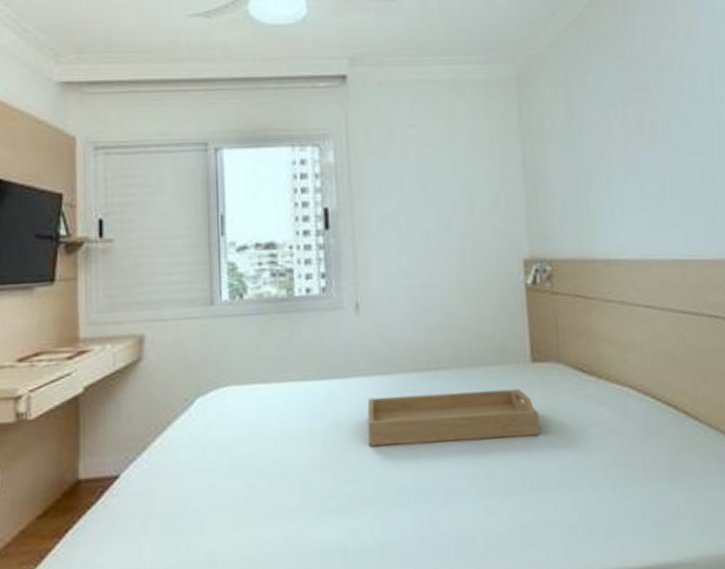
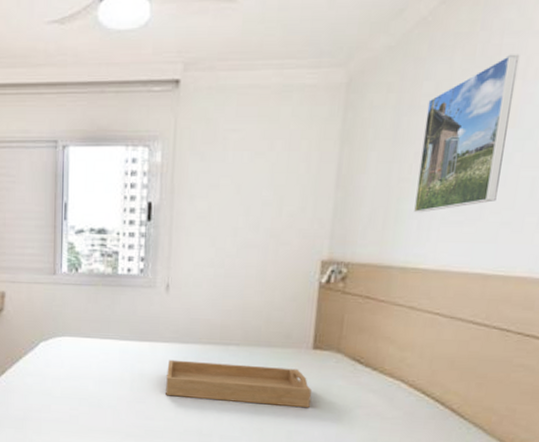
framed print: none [594,52,674,202] -> present [414,54,520,213]

